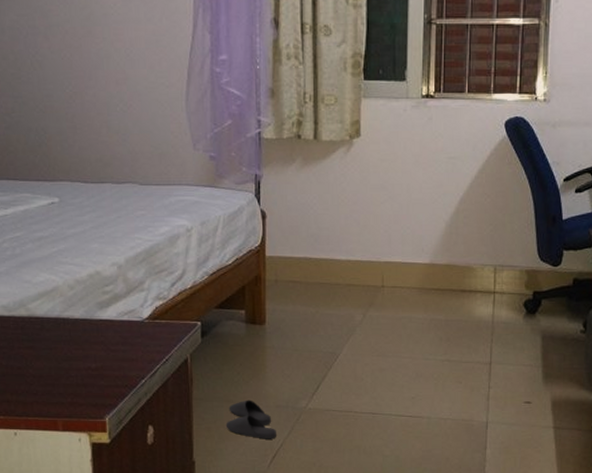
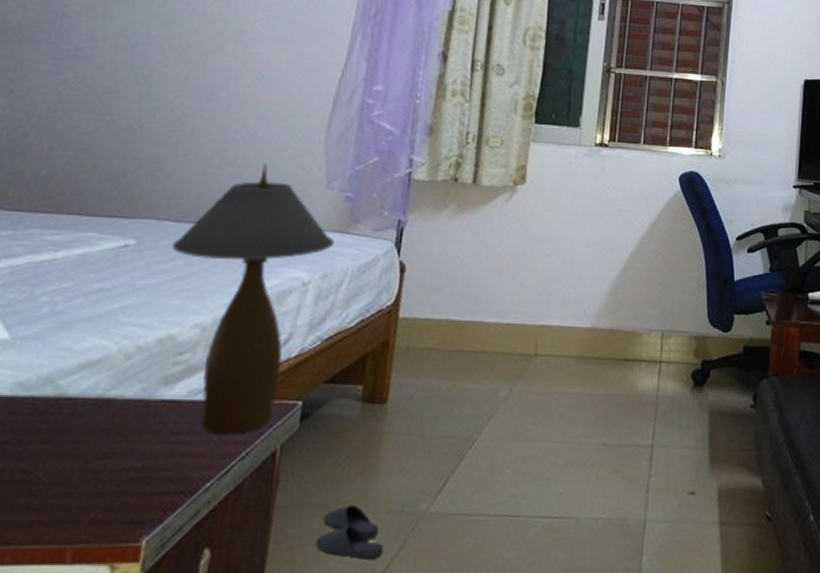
table lamp: none [84,131,207,345] -> present [171,163,335,434]

